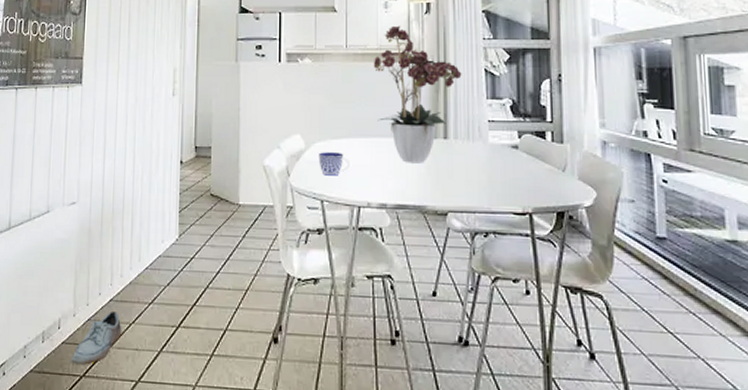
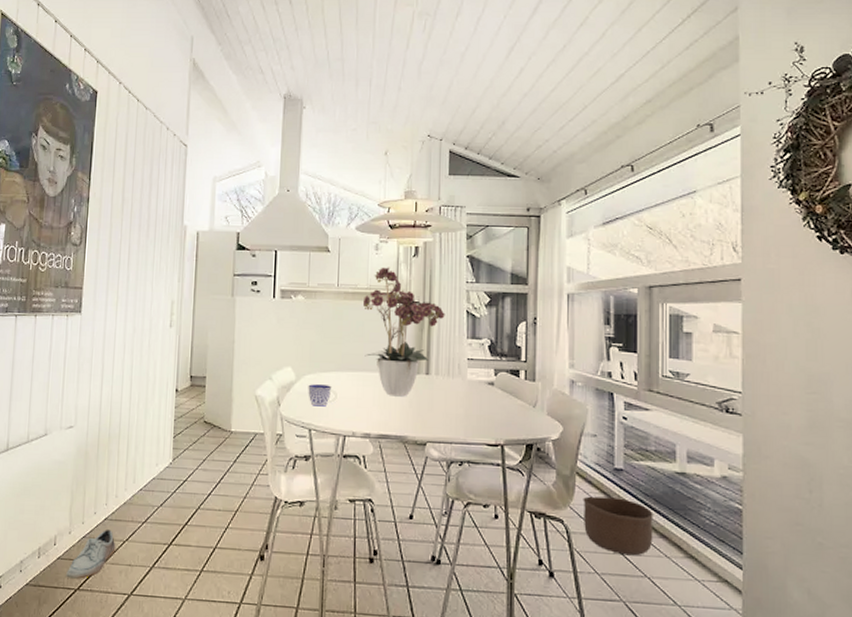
basket: none [623,268,705,335] -> present [583,496,653,556]

